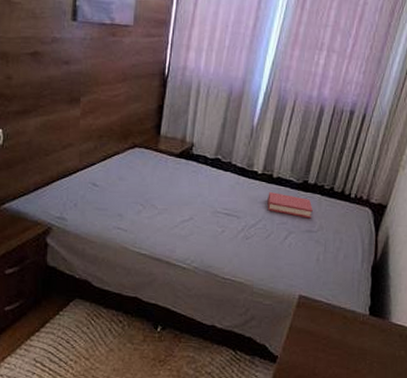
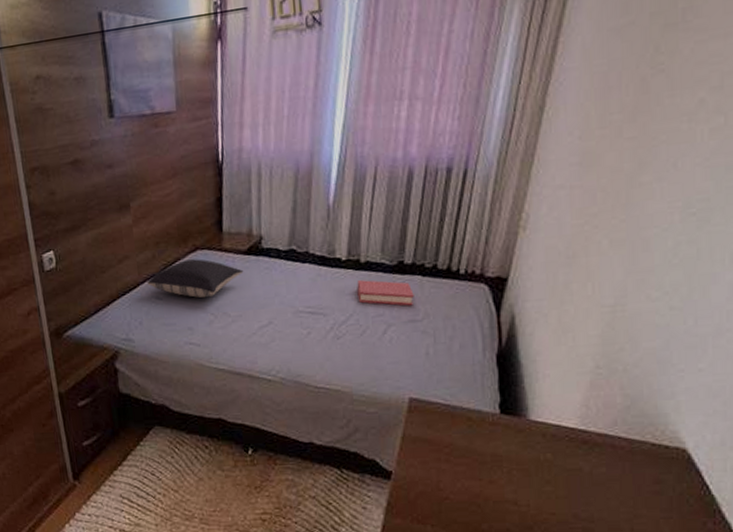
pillow: none [86,154,174,189] -> present [147,259,244,298]

